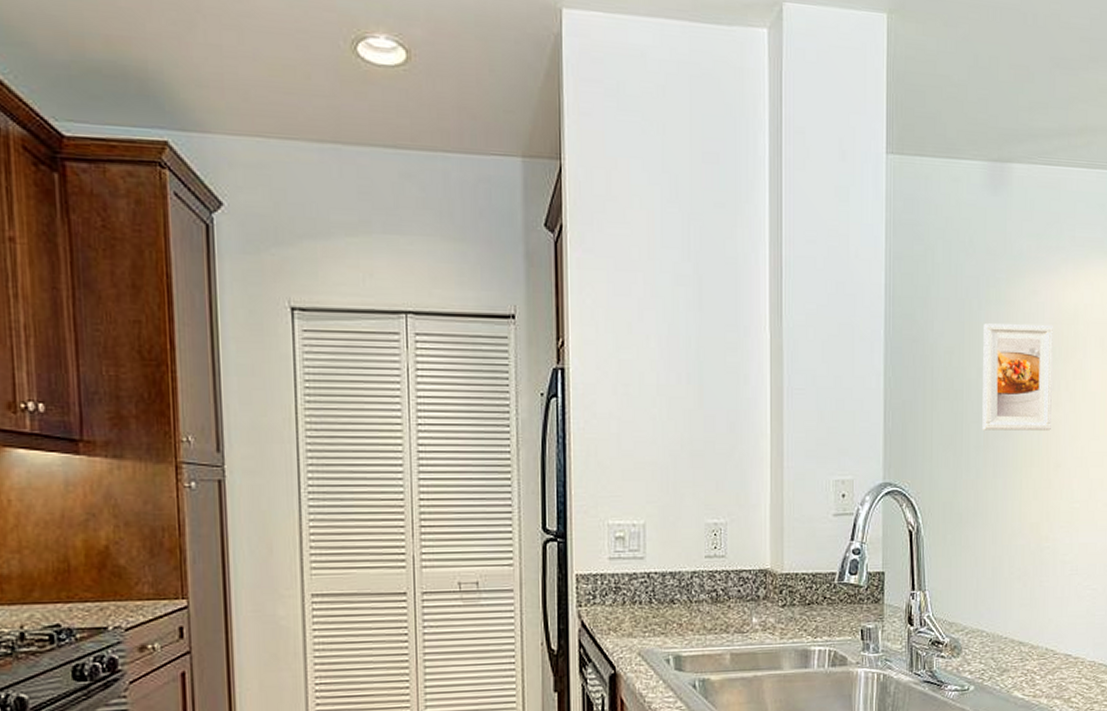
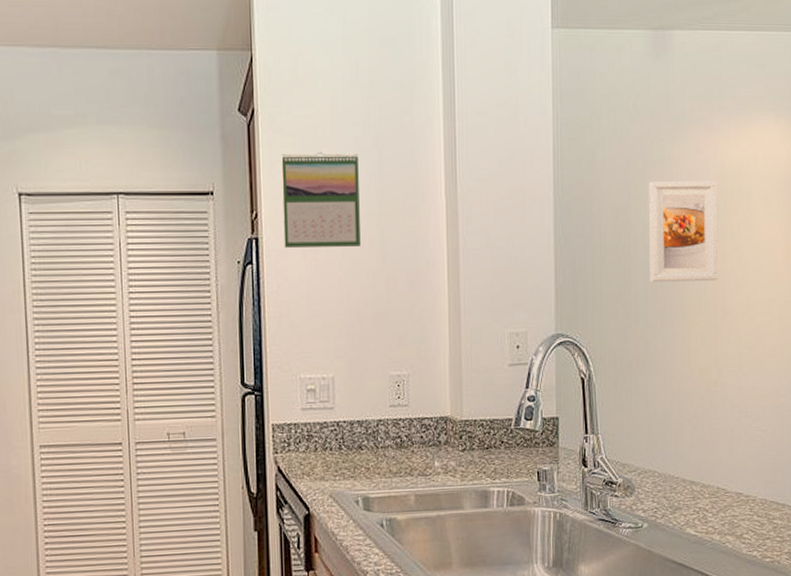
calendar: none [591,275,677,381] -> present [281,151,361,248]

